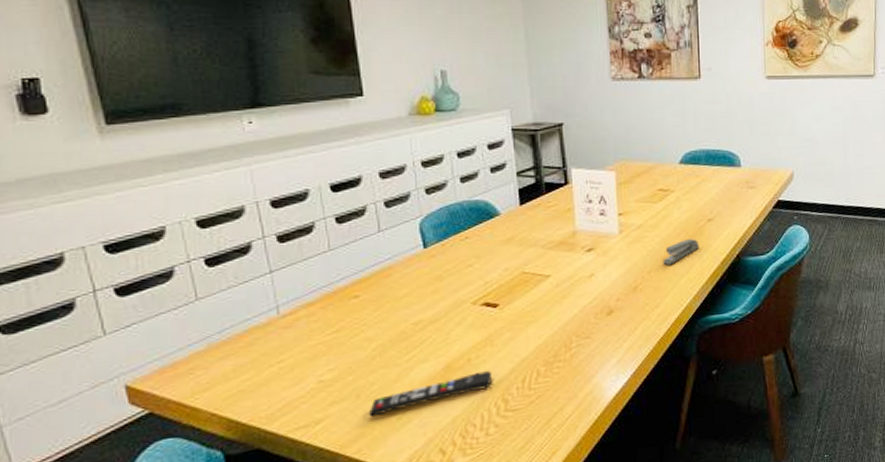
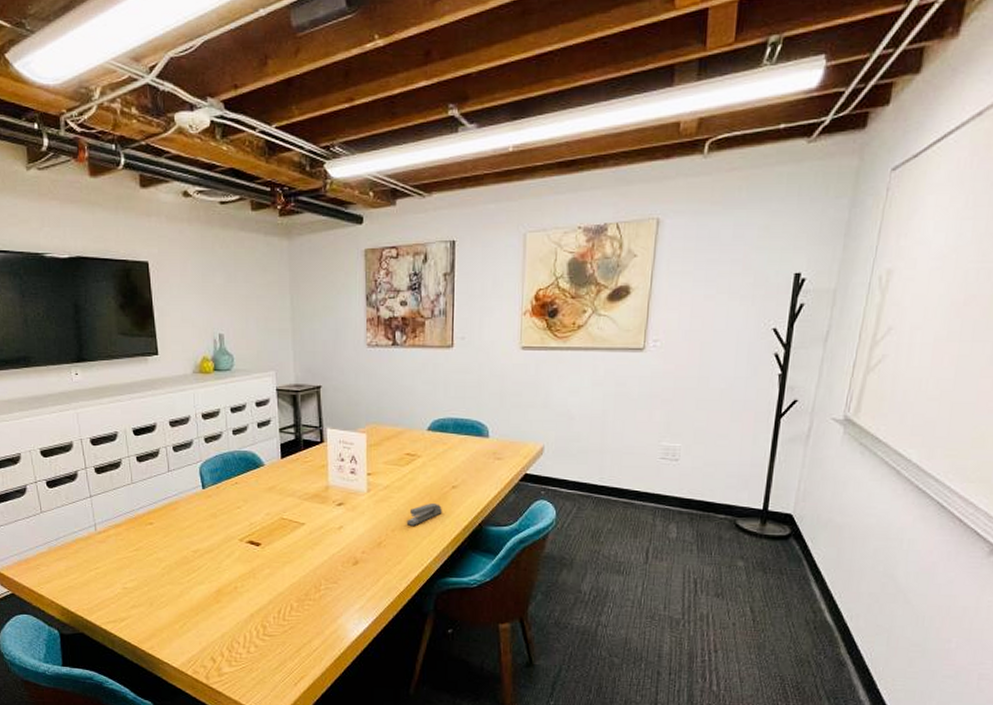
remote control: present [368,371,493,417] -> none [158,599,254,622]

